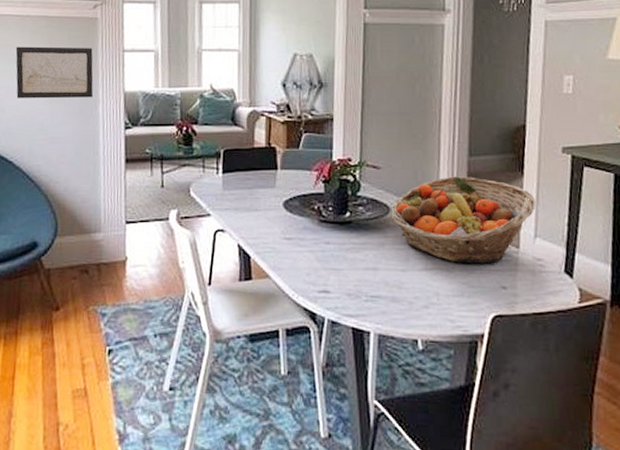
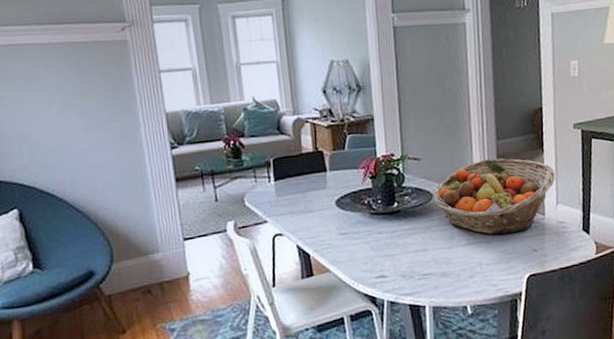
wall art: present [15,46,94,99] -> none [41,71,134,130]

